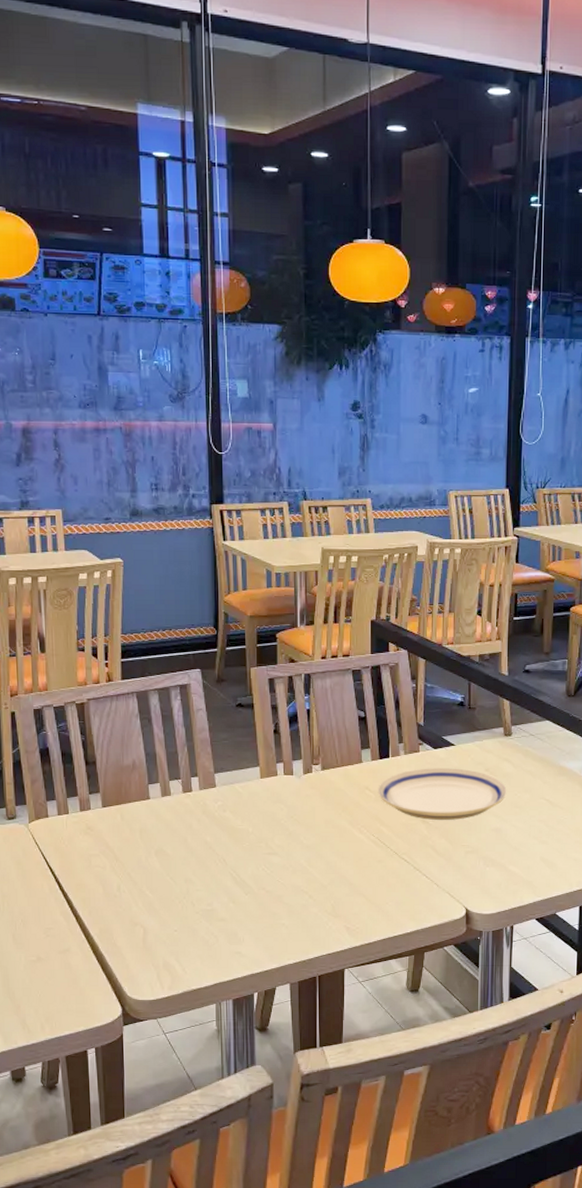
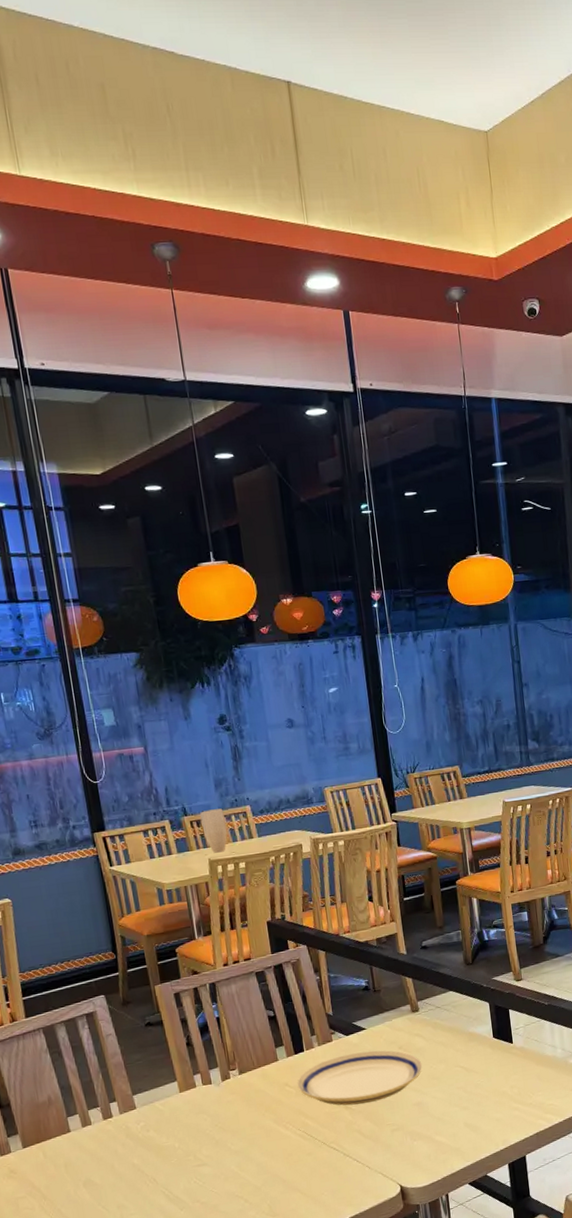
cup: none [320,497,345,543] -> present [200,808,228,853]

